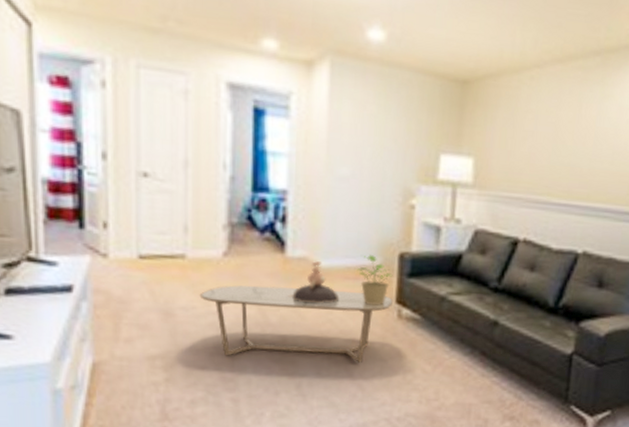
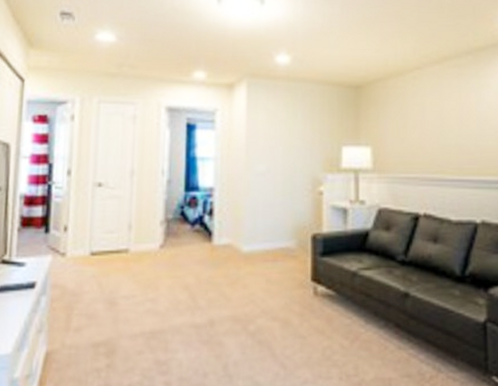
coffee table: present [199,285,394,363] -> none [139,272,309,341]
decorative bowl: present [292,261,340,304] -> none [219,247,260,286]
potted plant: present [357,255,393,305] -> none [275,238,307,284]

